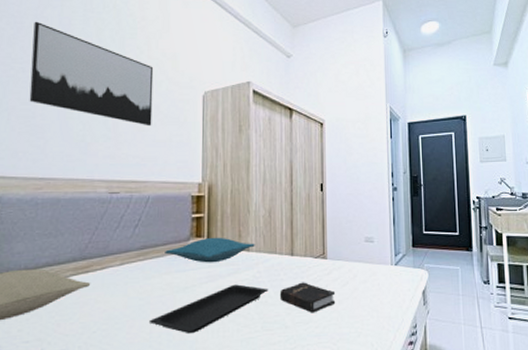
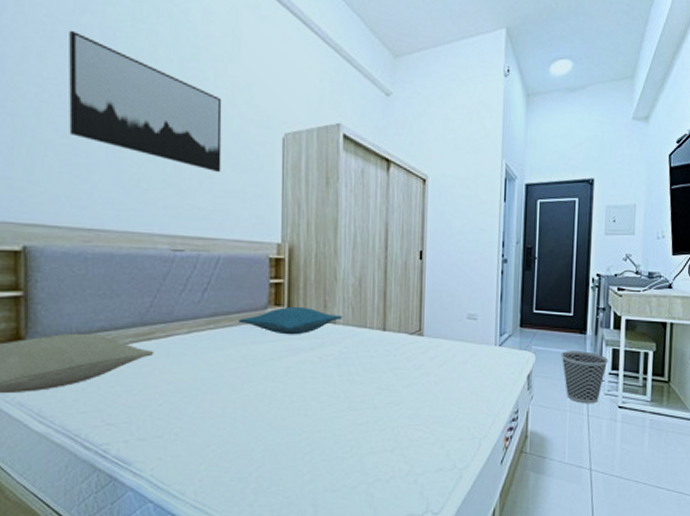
serving tray: present [148,284,269,333] -> none [221,360,357,410]
hardback book: present [279,282,336,313] -> none [369,360,431,394]
wastebasket: none [451,267,495,317] -> present [561,351,609,404]

